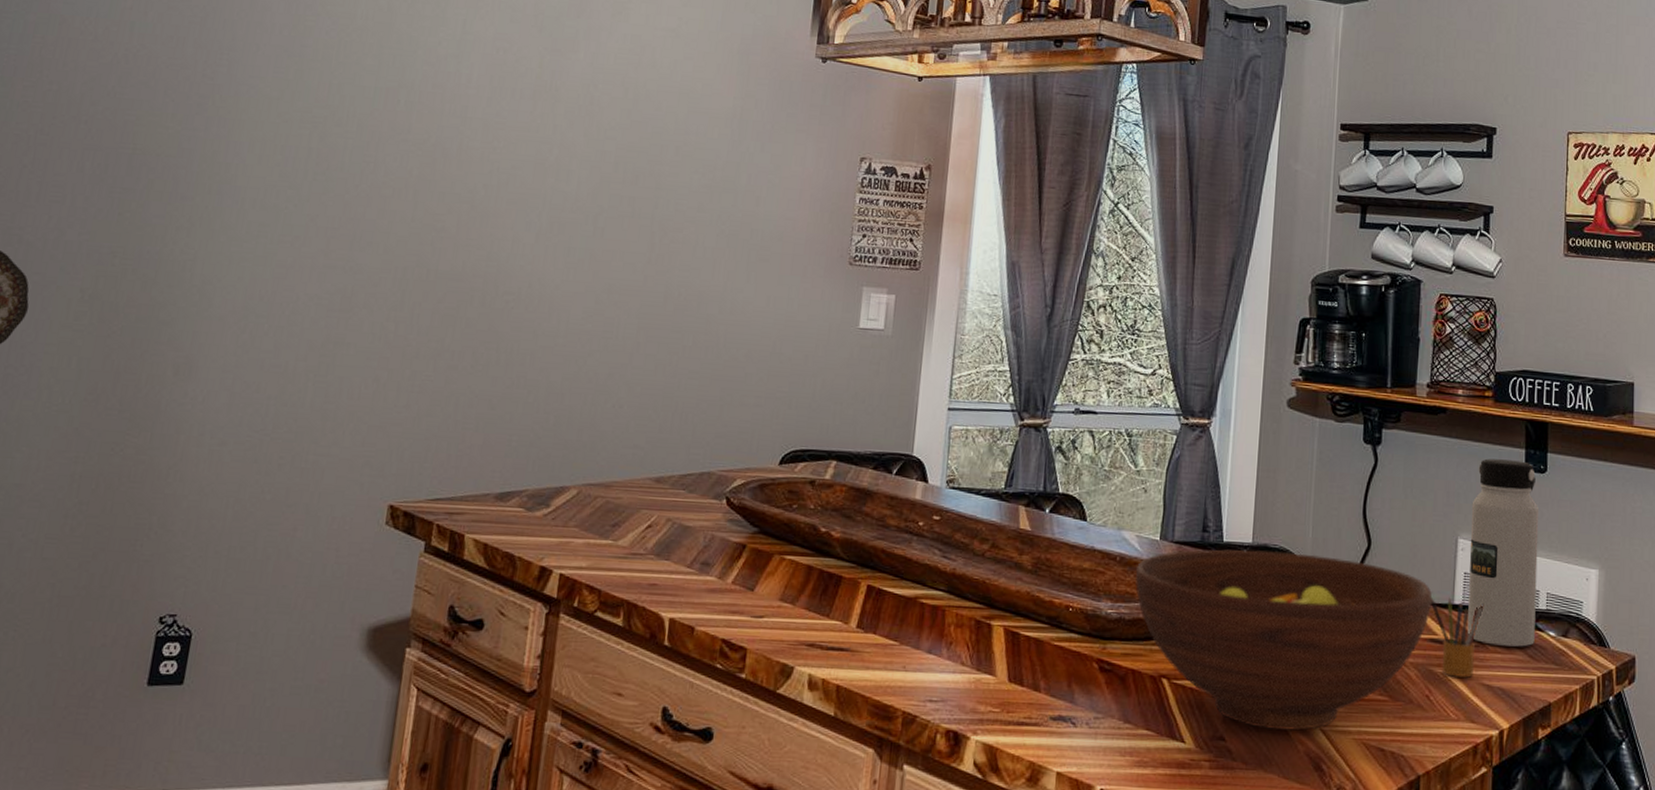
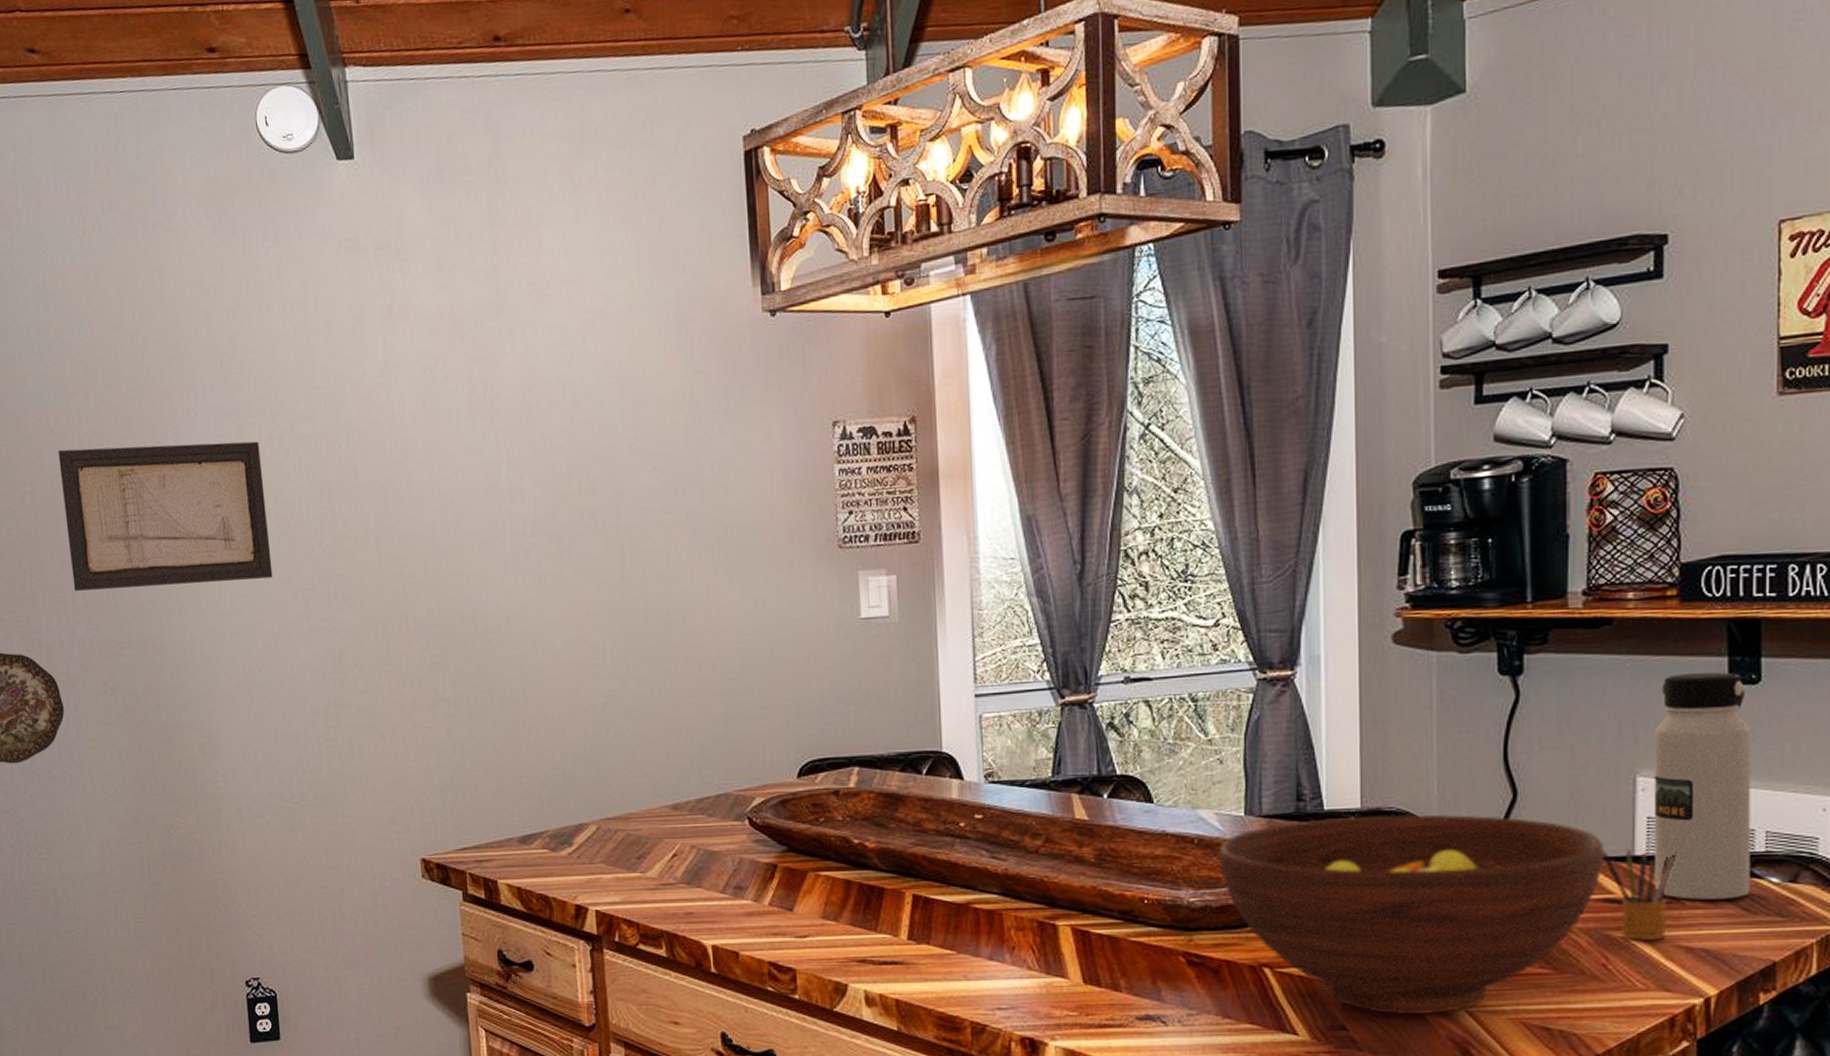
wall art: none [75,57,317,212] -> present [58,441,273,591]

